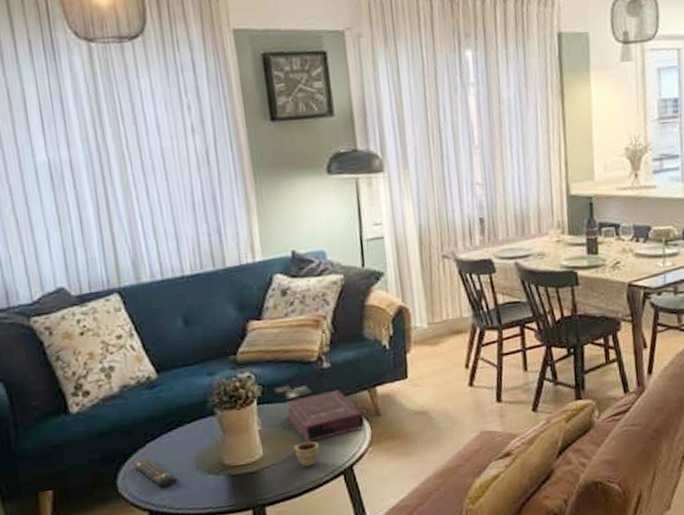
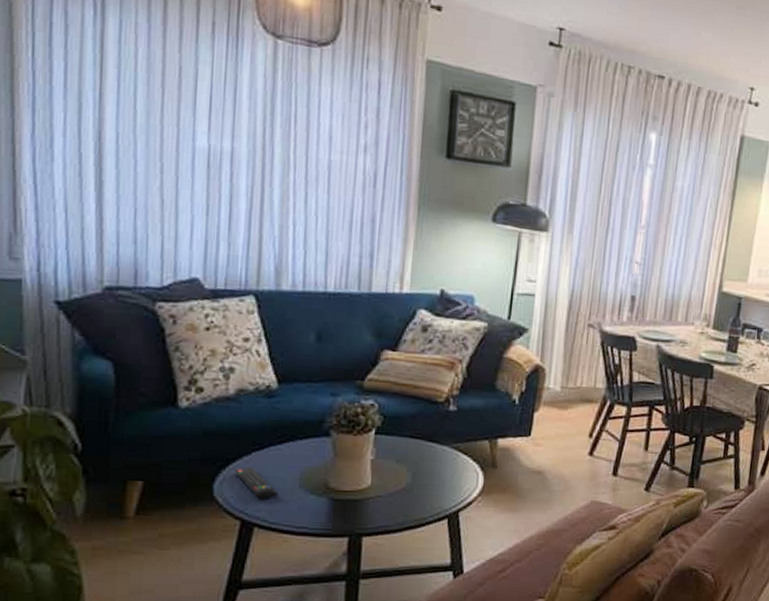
book: present [273,384,366,442] -> none [394,420,481,481]
cup: present [293,441,320,467] -> none [402,479,430,505]

